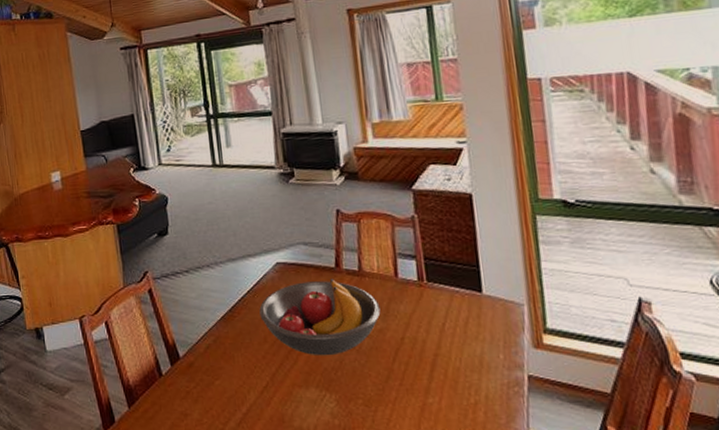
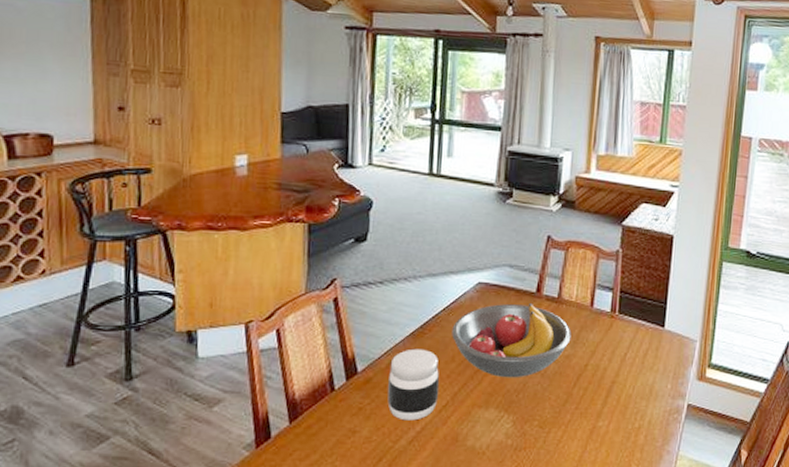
jar: none [208,331,258,403] -> present [387,348,440,421]

